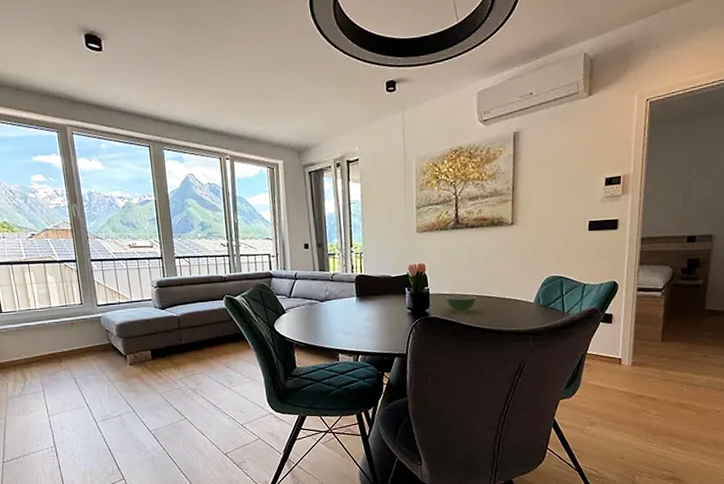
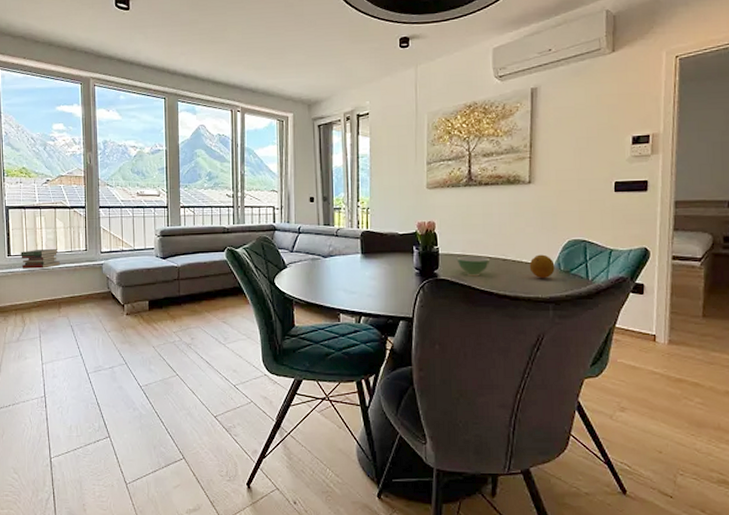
books: none [12,303,57,325] -> present [21,248,61,269]
fruit: none [512,291,535,314] -> present [529,254,555,279]

